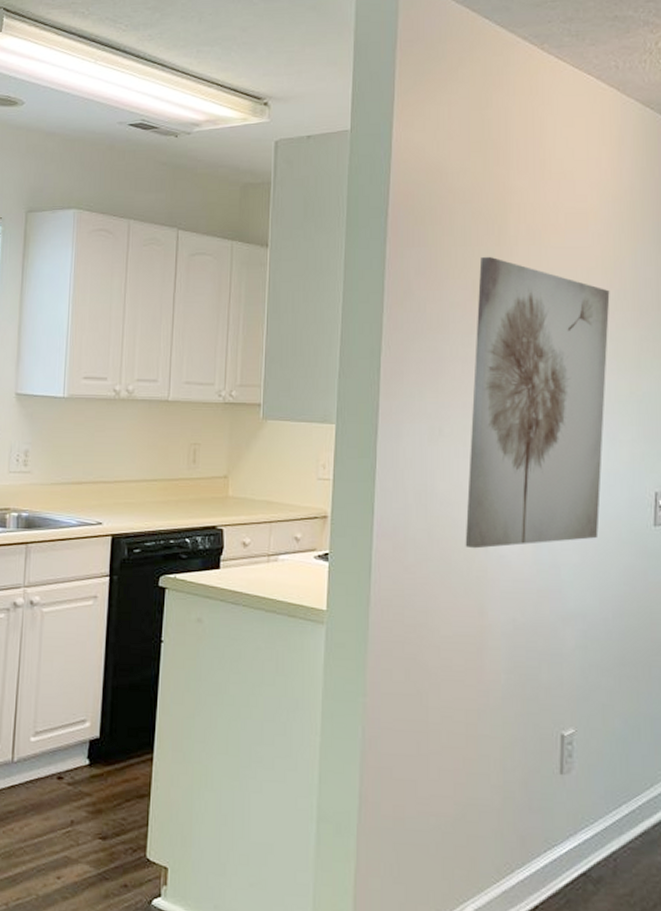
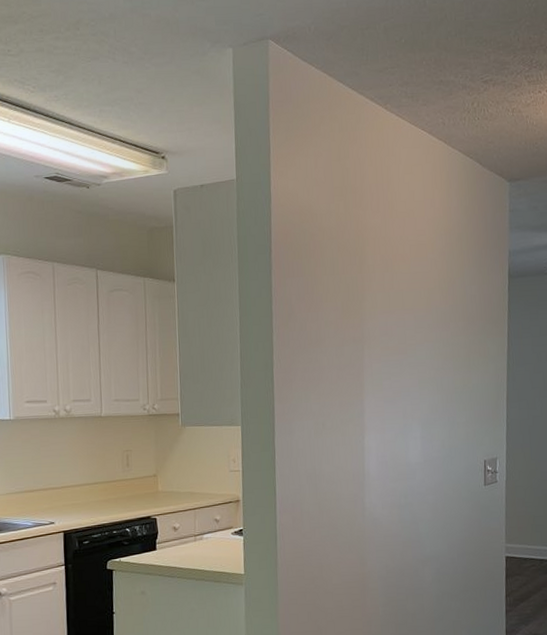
wall art: present [465,256,610,549] -> none [346,282,446,515]

